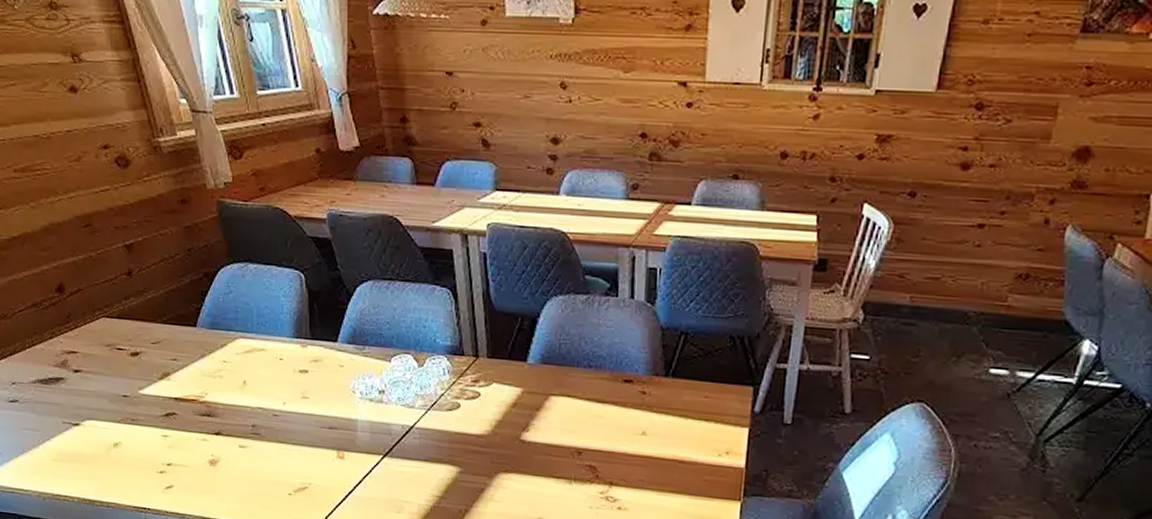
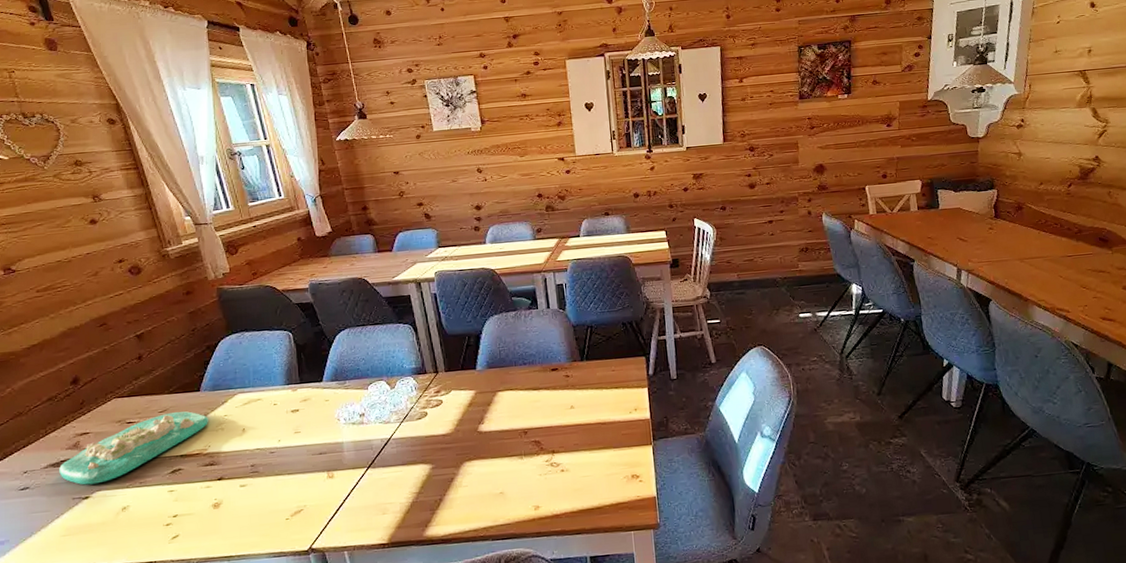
decorative tray: none [48,346,205,412] -> present [59,411,208,485]

